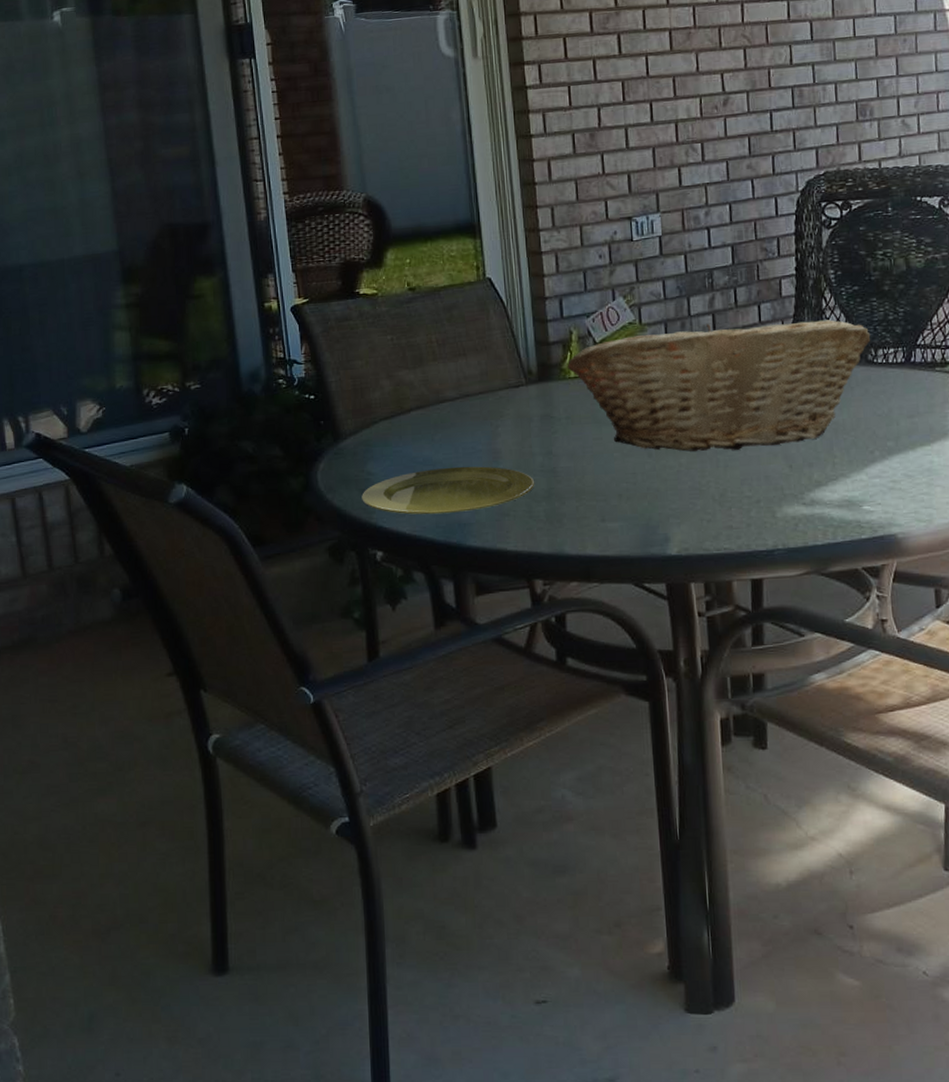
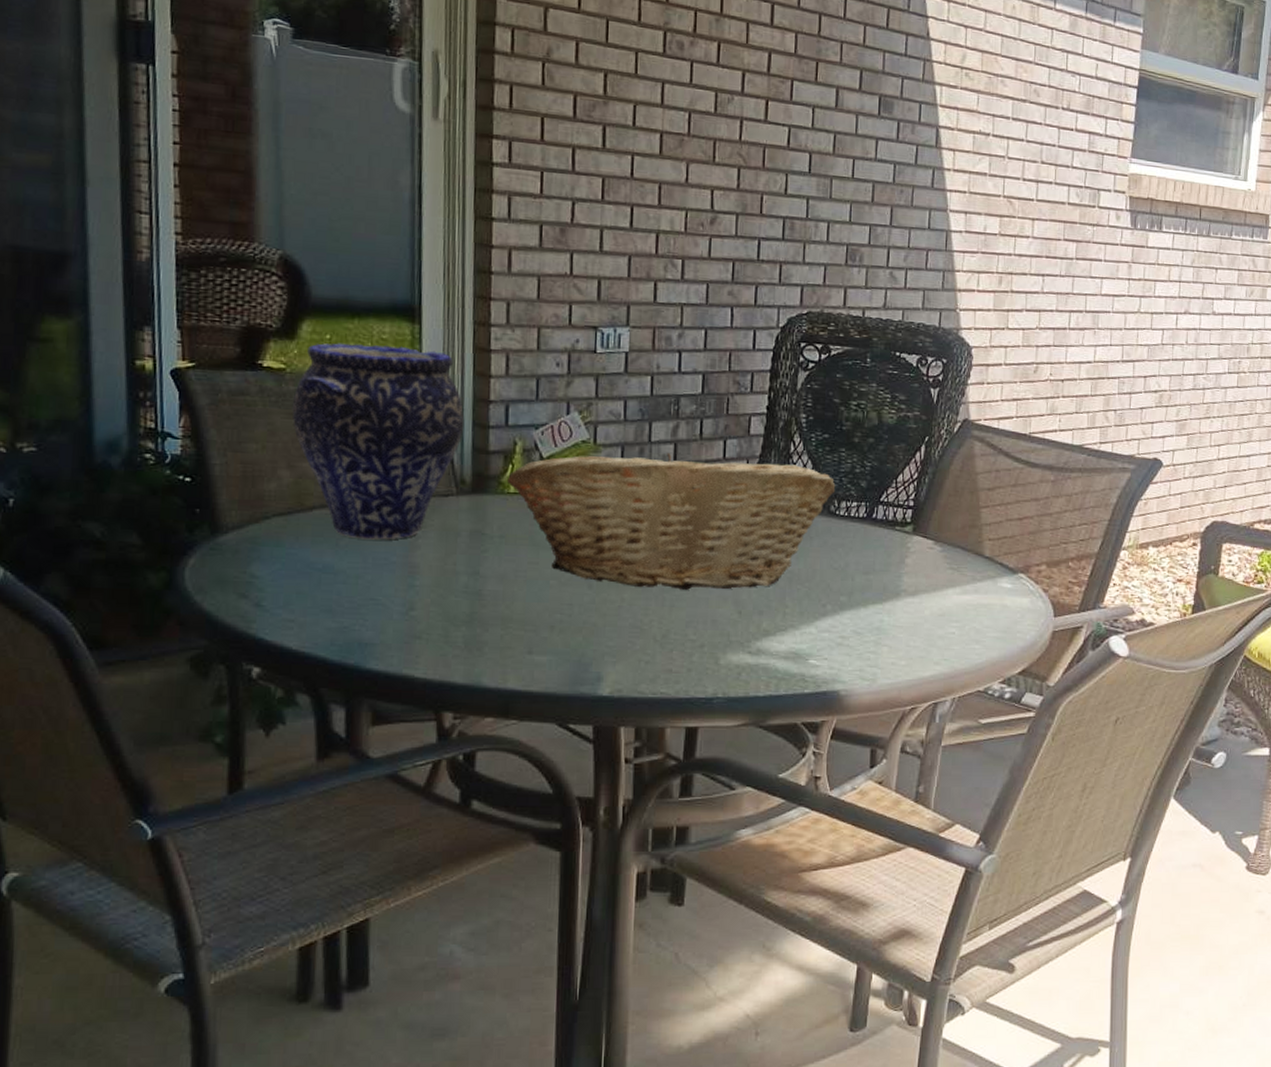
plate: present [362,466,535,515] -> none [240,578,456,631]
vase: none [385,260,527,433] -> present [292,343,465,540]

